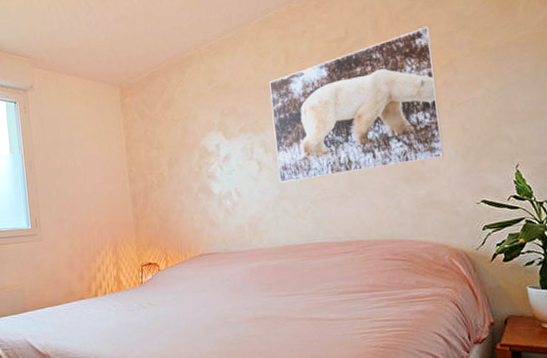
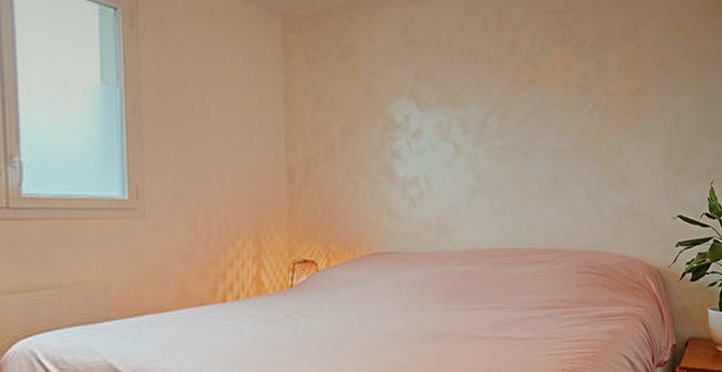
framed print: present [269,26,444,183] -> none [475,17,649,173]

